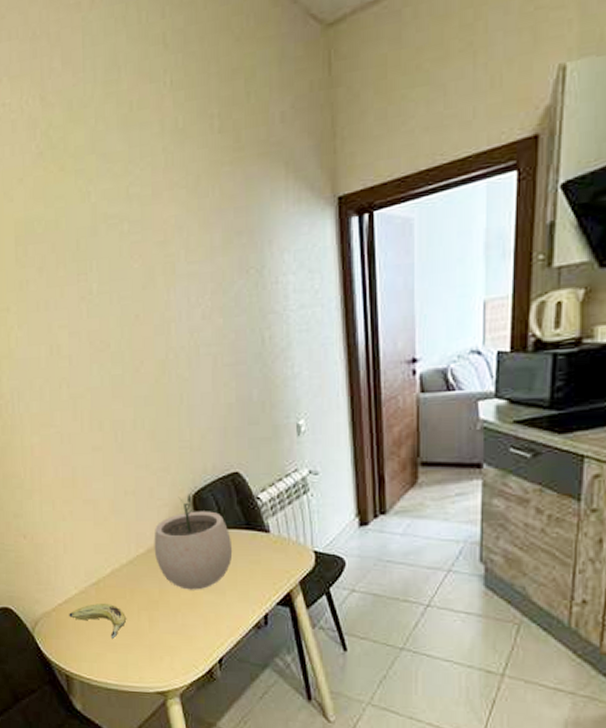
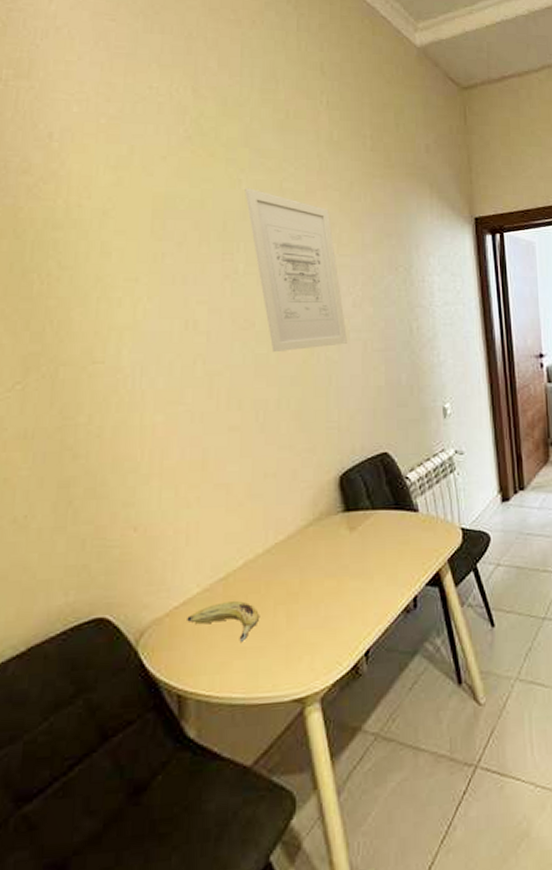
wall art: none [94,199,197,373] -> present [245,188,347,353]
plant pot: present [154,494,233,590] -> none [295,475,381,578]

